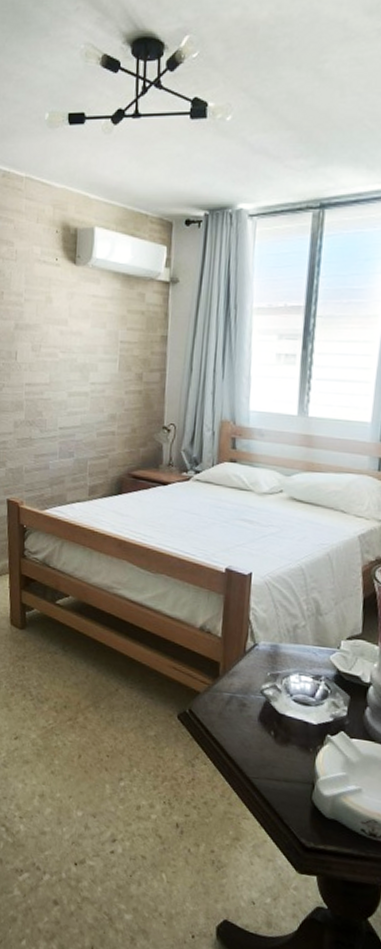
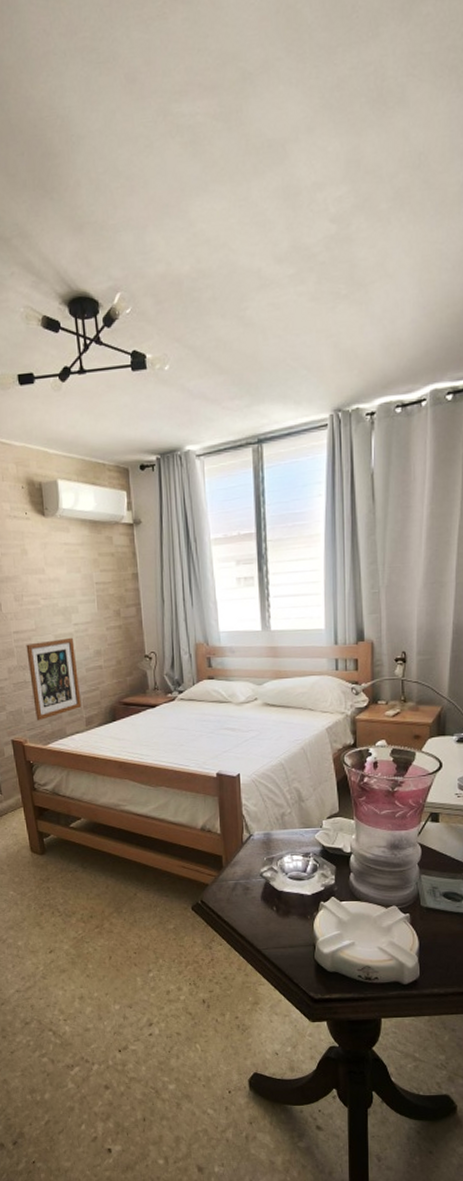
wall art: none [36,397,89,483] -> present [26,637,82,721]

